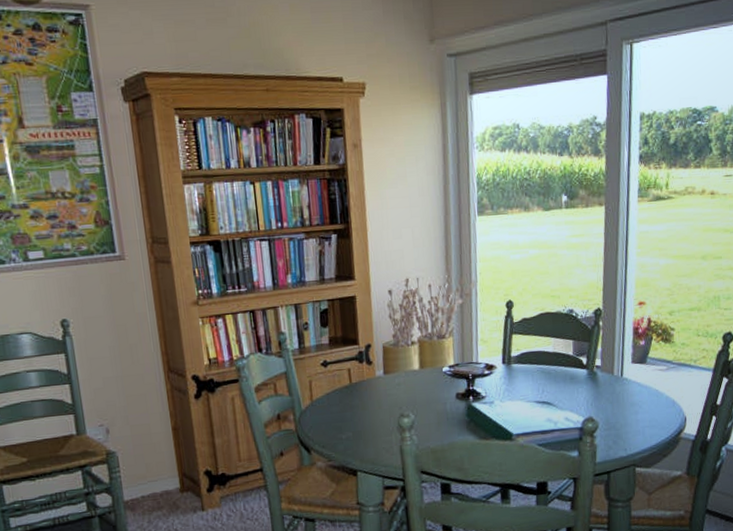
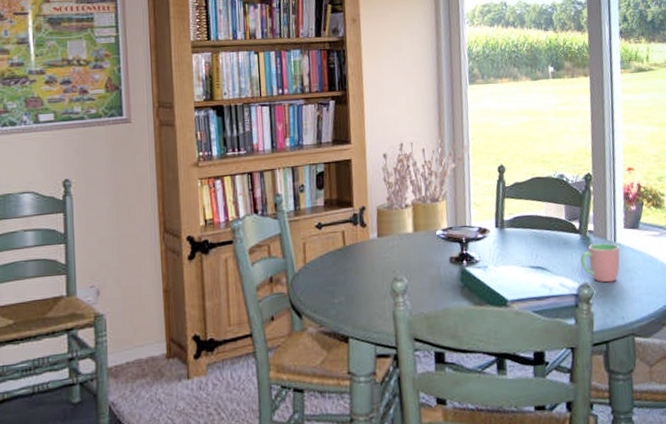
cup: none [586,378,626,417] -> present [580,243,620,283]

